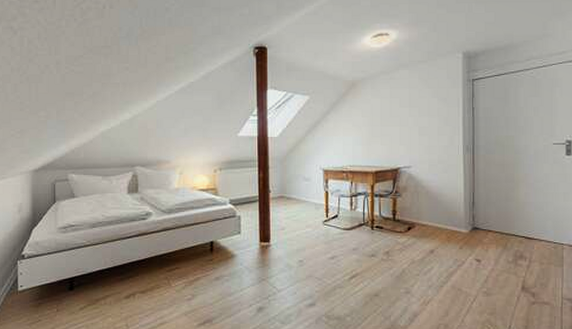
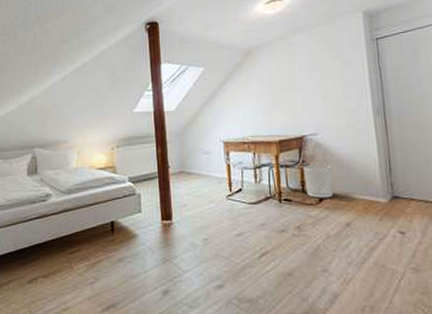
waste bin: none [396,196,422,227] -> present [304,165,334,198]

